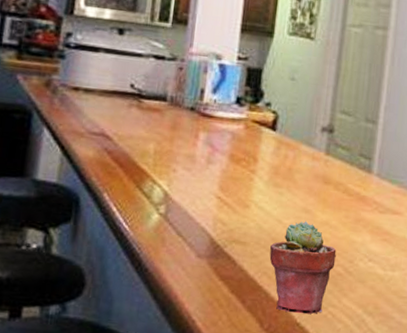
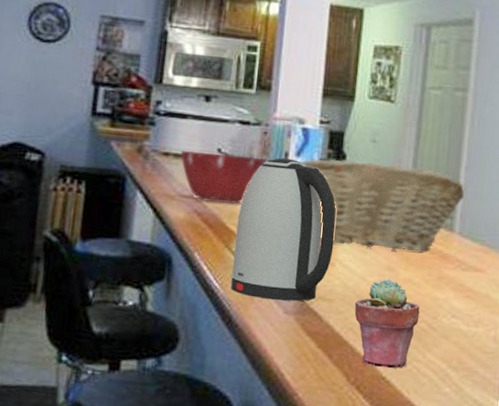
mixing bowl: none [91,84,182,143] -> present [180,150,267,205]
kettle: none [141,94,253,245] -> present [231,157,336,302]
fruit basket: none [216,96,383,193] -> present [300,159,465,251]

